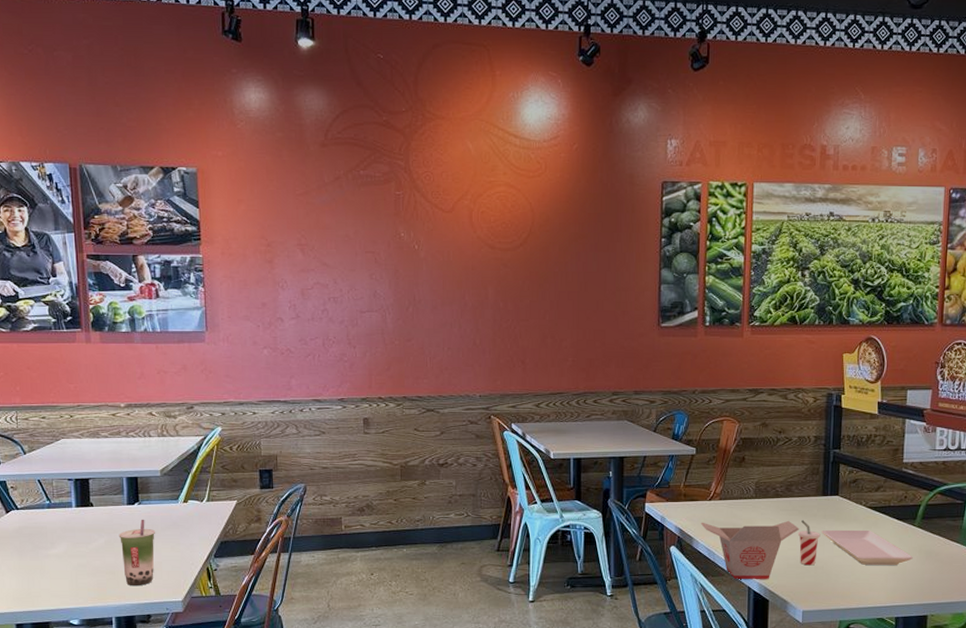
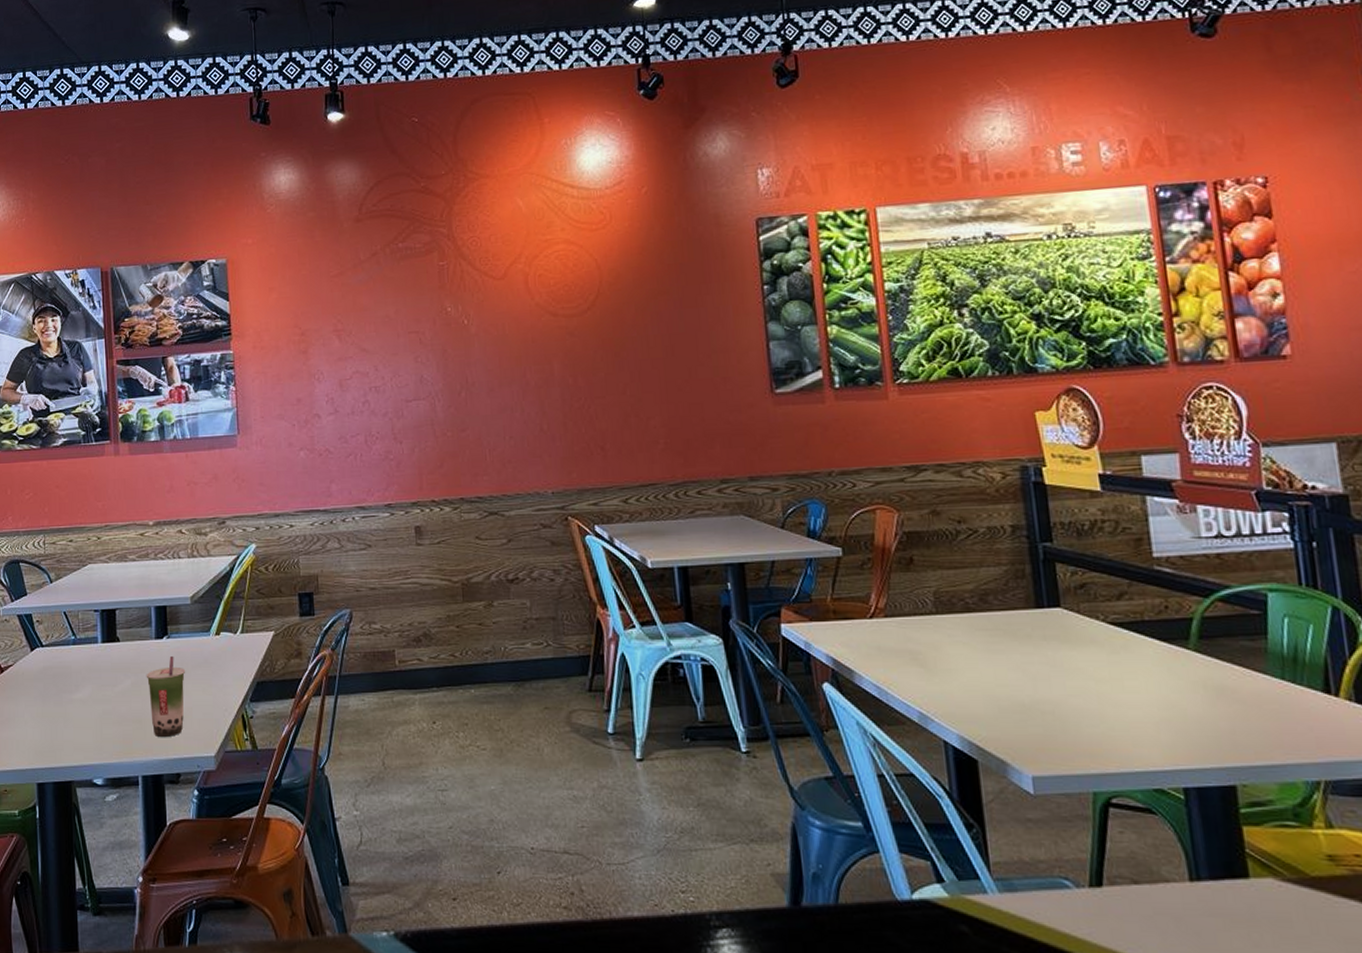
takeout container: present [700,521,800,579] -> none [861,645,1009,729]
beverage cup: present [797,520,821,566] -> none [1006,643,1043,709]
tray: present [822,529,913,565] -> none [1043,656,1195,708]

